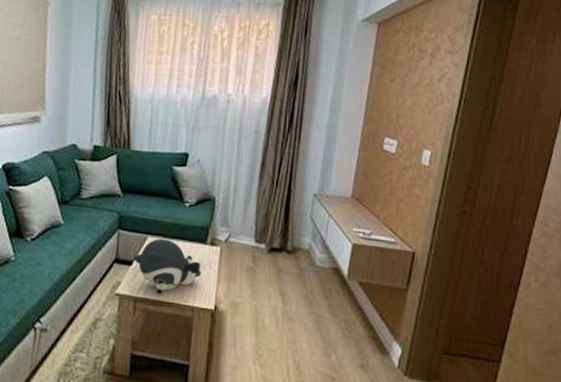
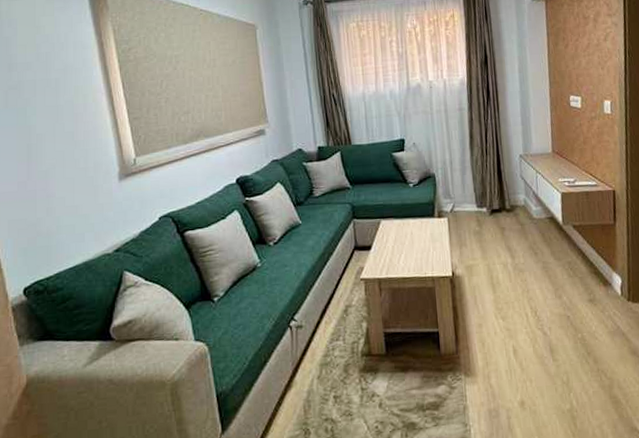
stuffed animal: present [134,238,202,295] -> none [372,219,435,272]

